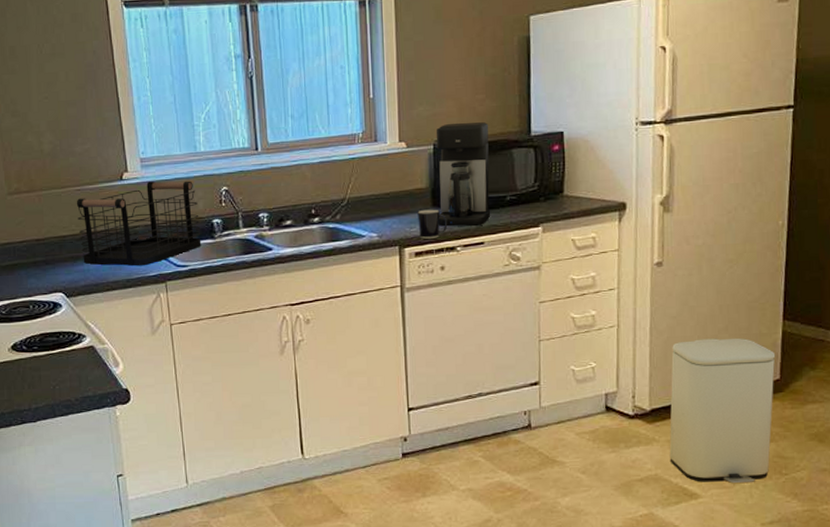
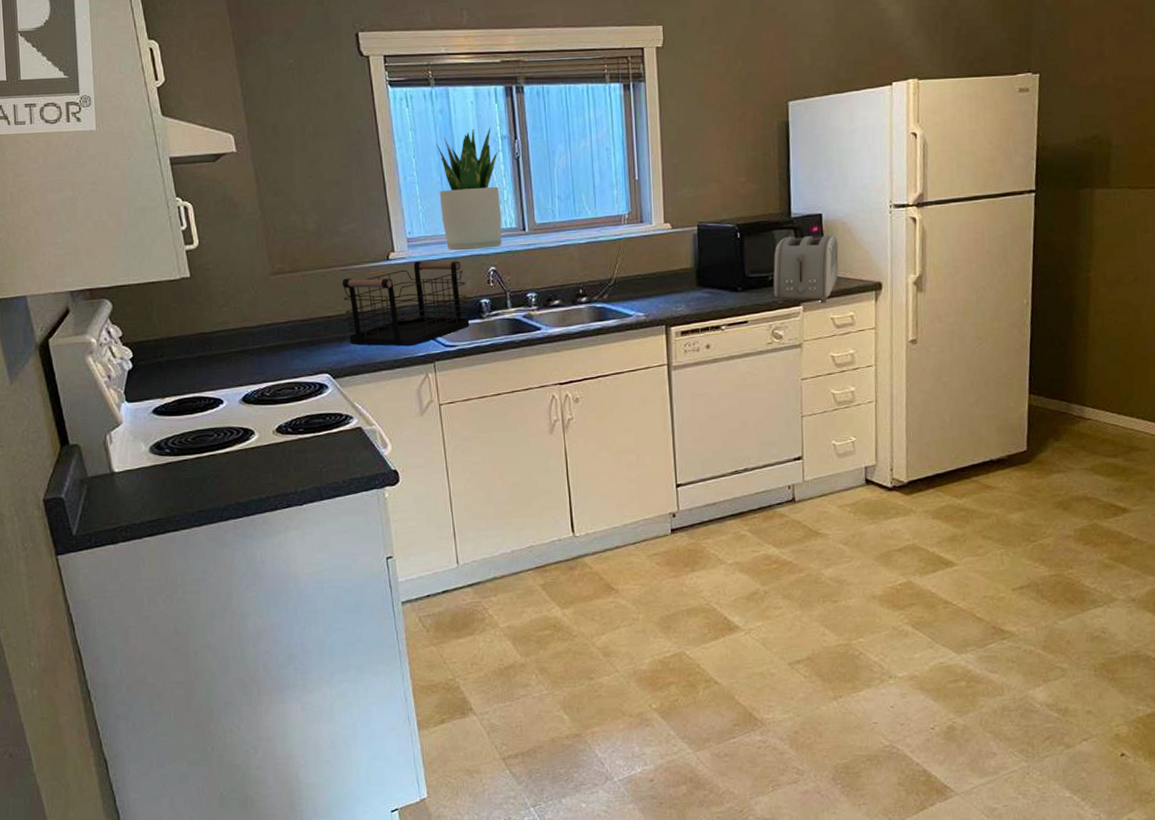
planter: none [170,46,235,171] -> present [436,127,502,251]
mug: present [417,209,448,240] -> none [683,289,713,319]
coffee maker: present [436,122,491,227] -> none [699,204,754,306]
toaster: none [511,154,580,225] -> present [773,235,838,304]
pedal bin: present [669,338,776,484] -> none [925,411,1023,552]

